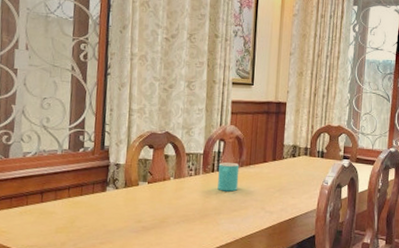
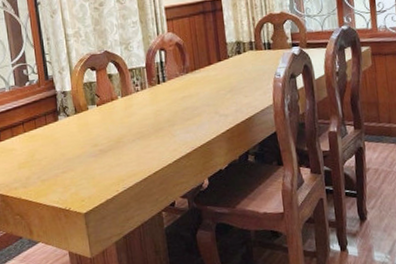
cup: present [217,162,240,192] -> none [163,70,188,102]

